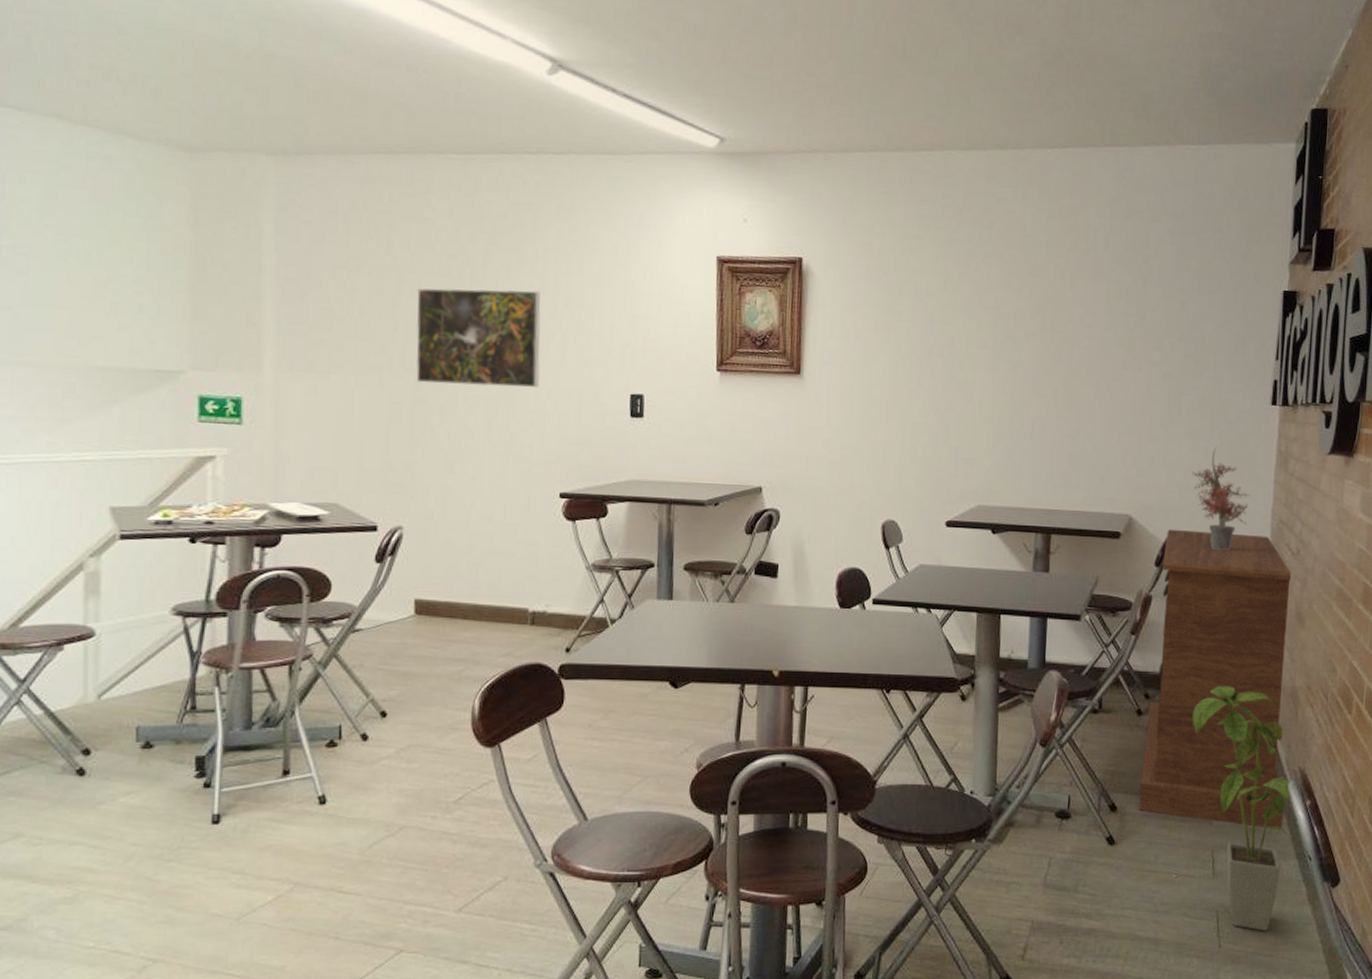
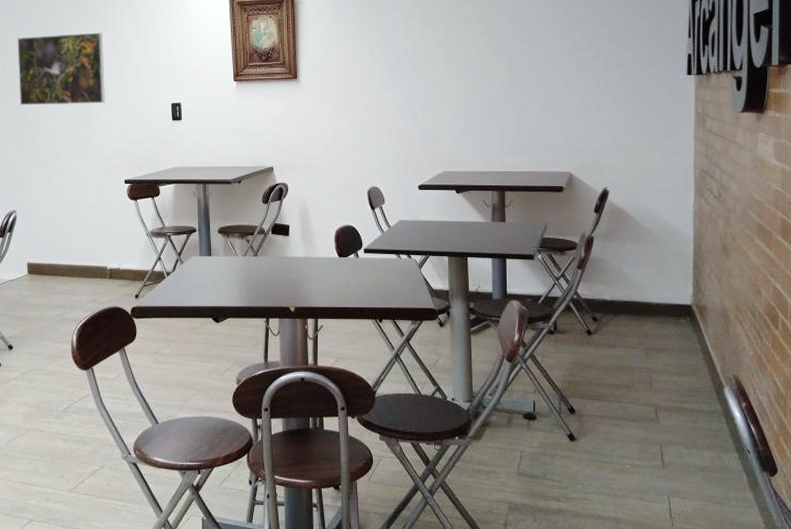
sideboard: present [1139,529,1291,828] -> none [594,182,722,427]
potted plant: present [1191,447,1250,551] -> none [621,112,673,198]
house plant: present [1192,686,1292,931] -> none [636,309,729,513]

